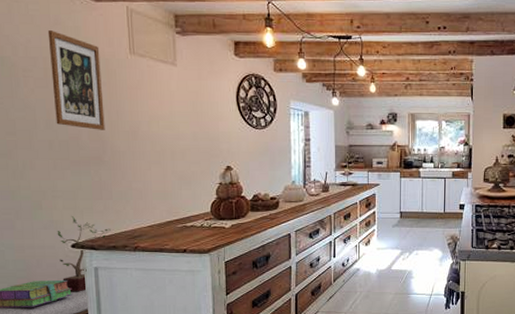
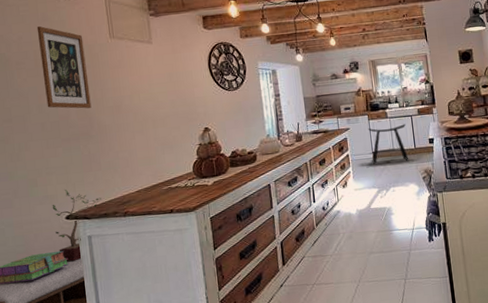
stool: none [398,186,438,226] -> present [368,124,409,165]

